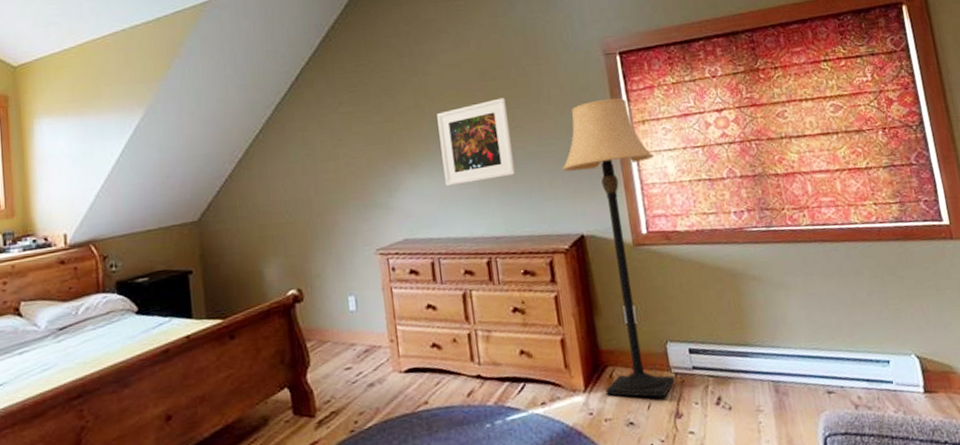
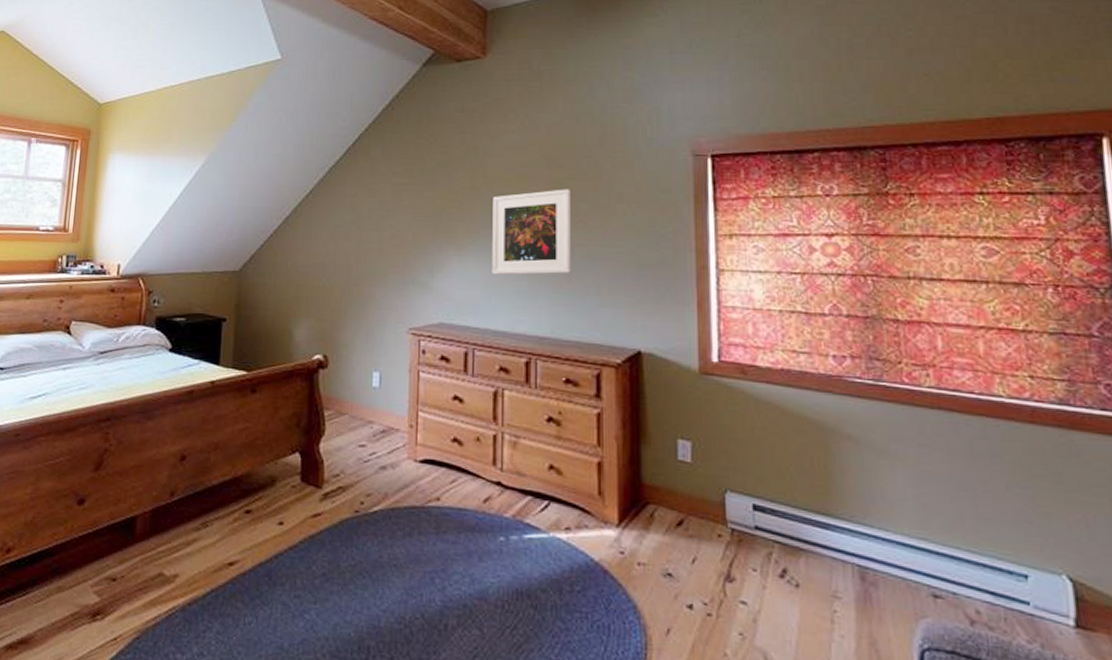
lamp: present [562,98,675,398] -> none [625,204,740,553]

